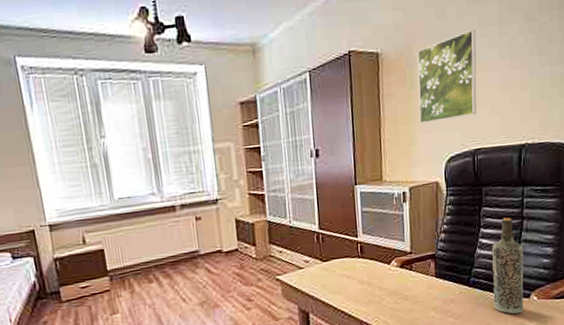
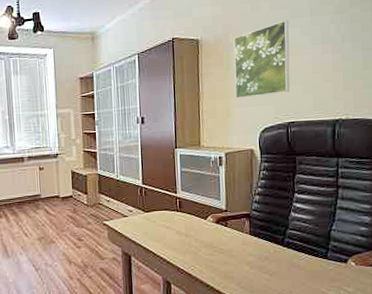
bottle: present [492,217,524,314] -> none [307,185,341,277]

